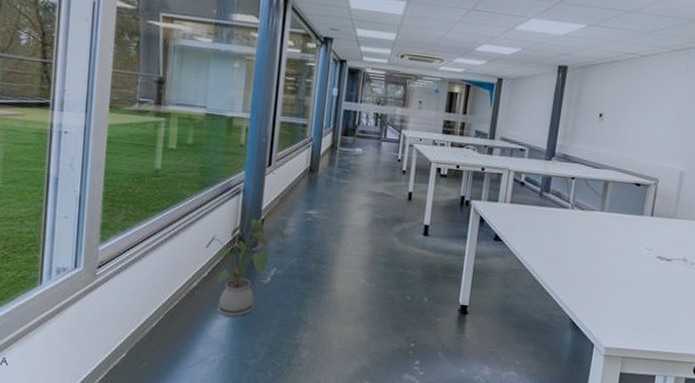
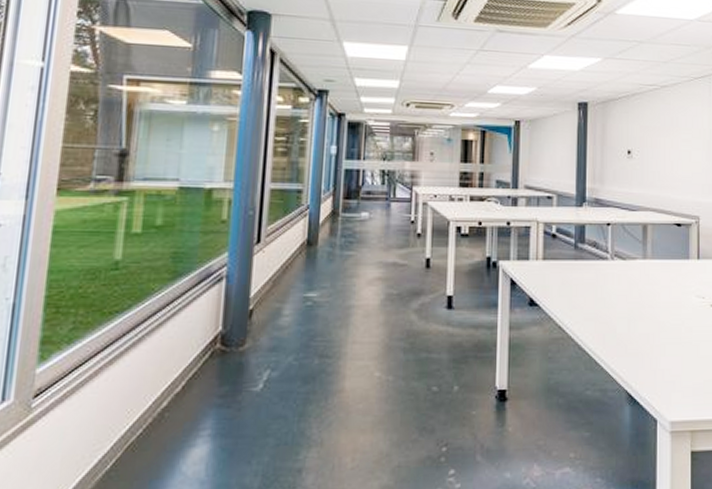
house plant: present [205,218,286,318] -> none [178,309,281,444]

